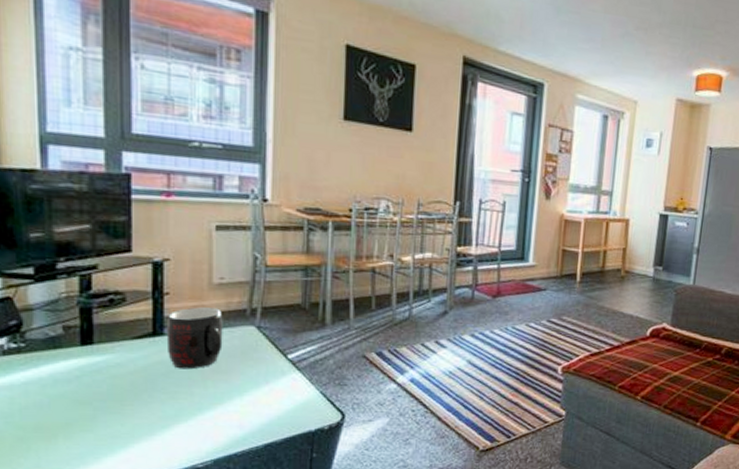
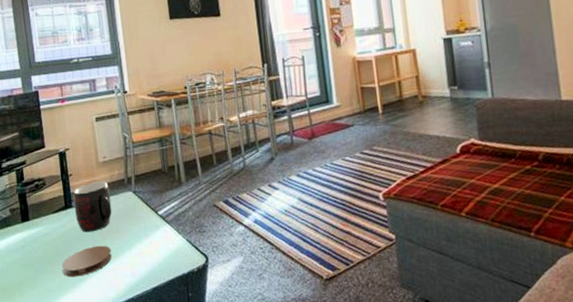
coaster: none [137,387,214,423] -> present [62,245,112,278]

